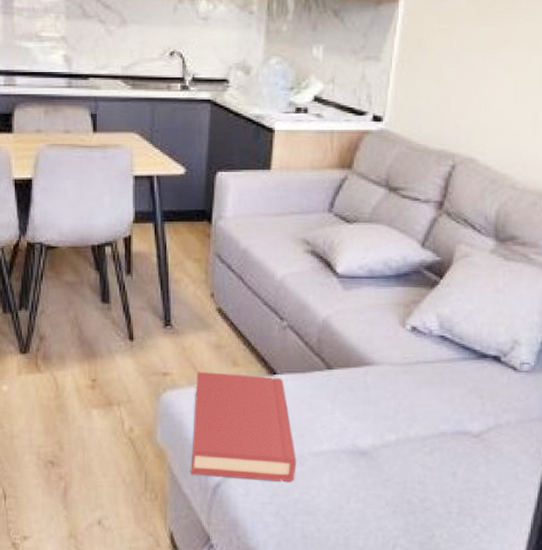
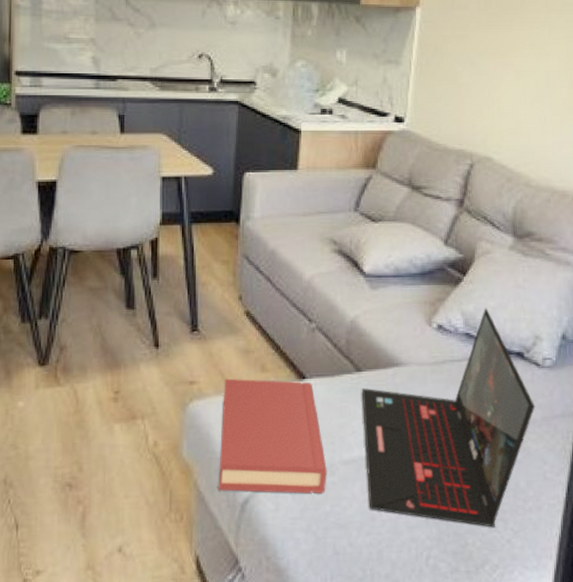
laptop: none [332,311,510,522] -> present [361,308,535,527]

